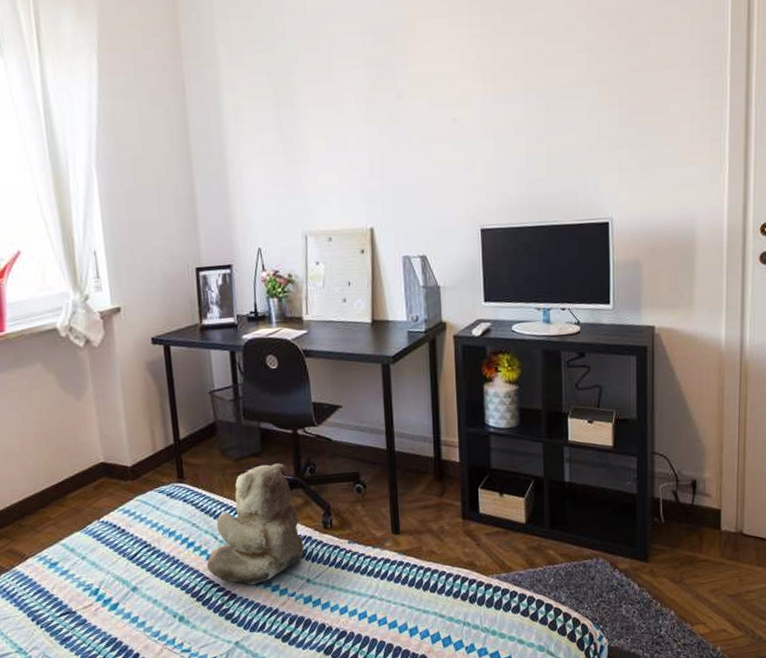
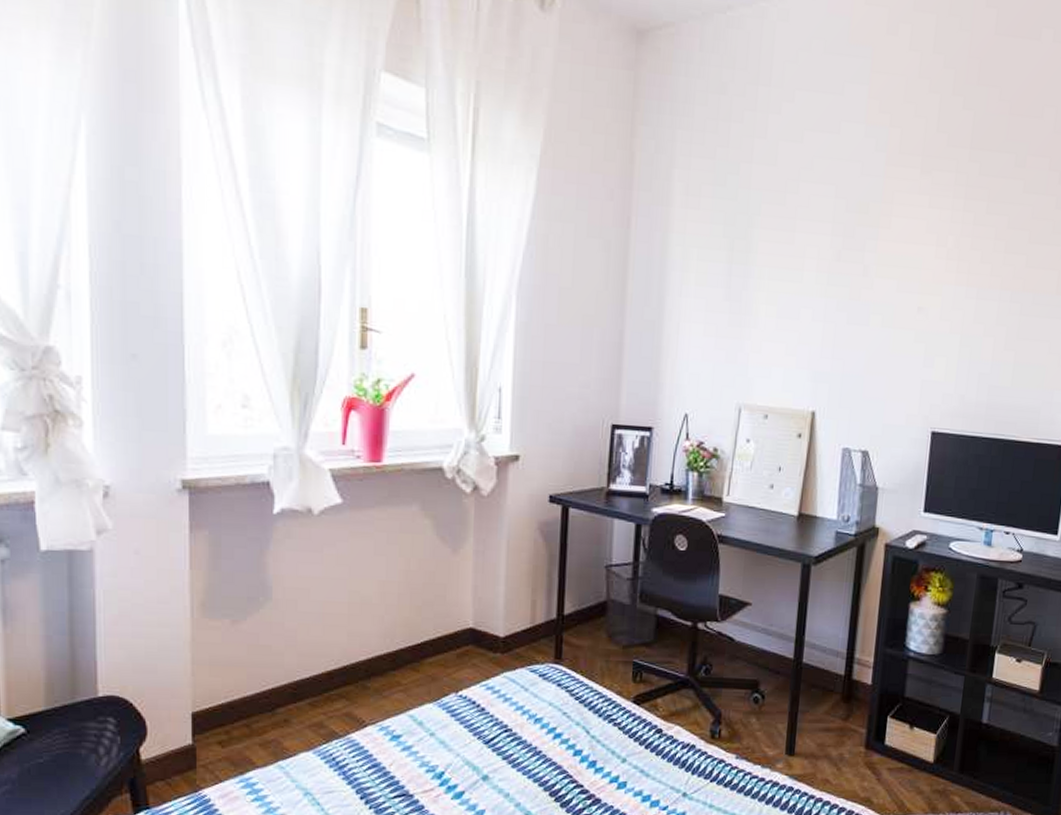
teddy bear: present [206,463,304,585] -> none [572,656,685,791]

